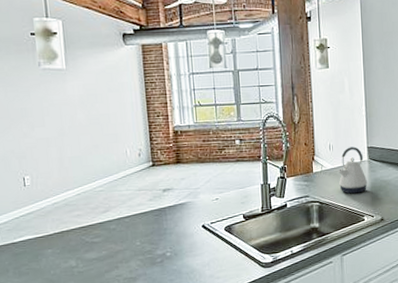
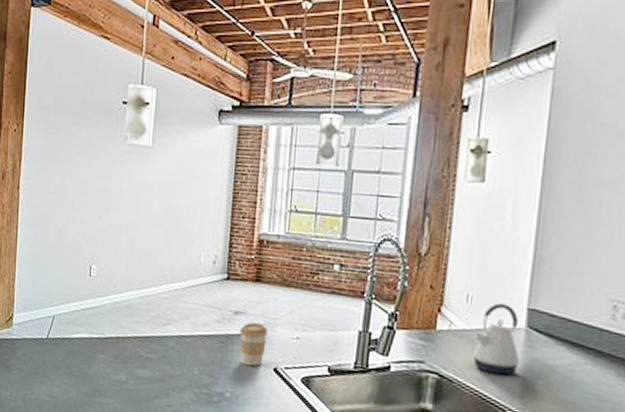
coffee cup: none [169,194,193,229] -> present [239,322,269,367]

